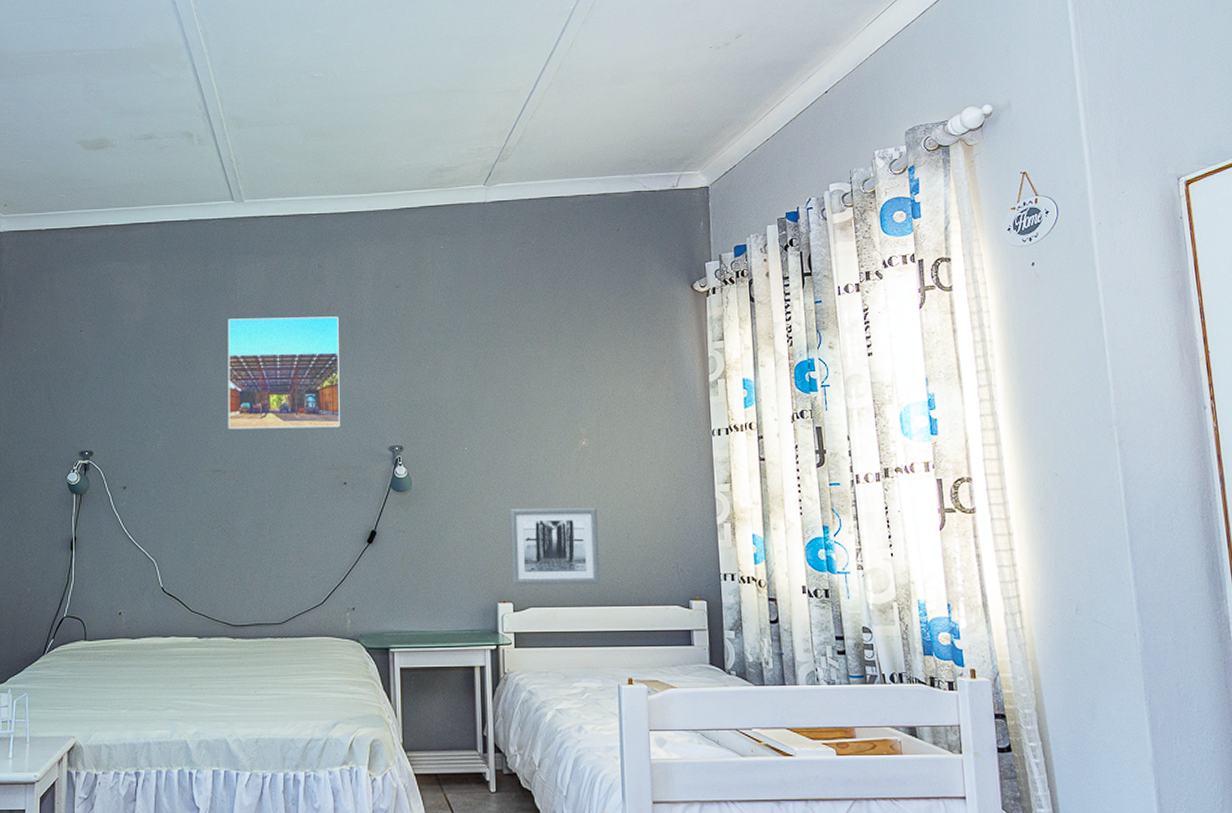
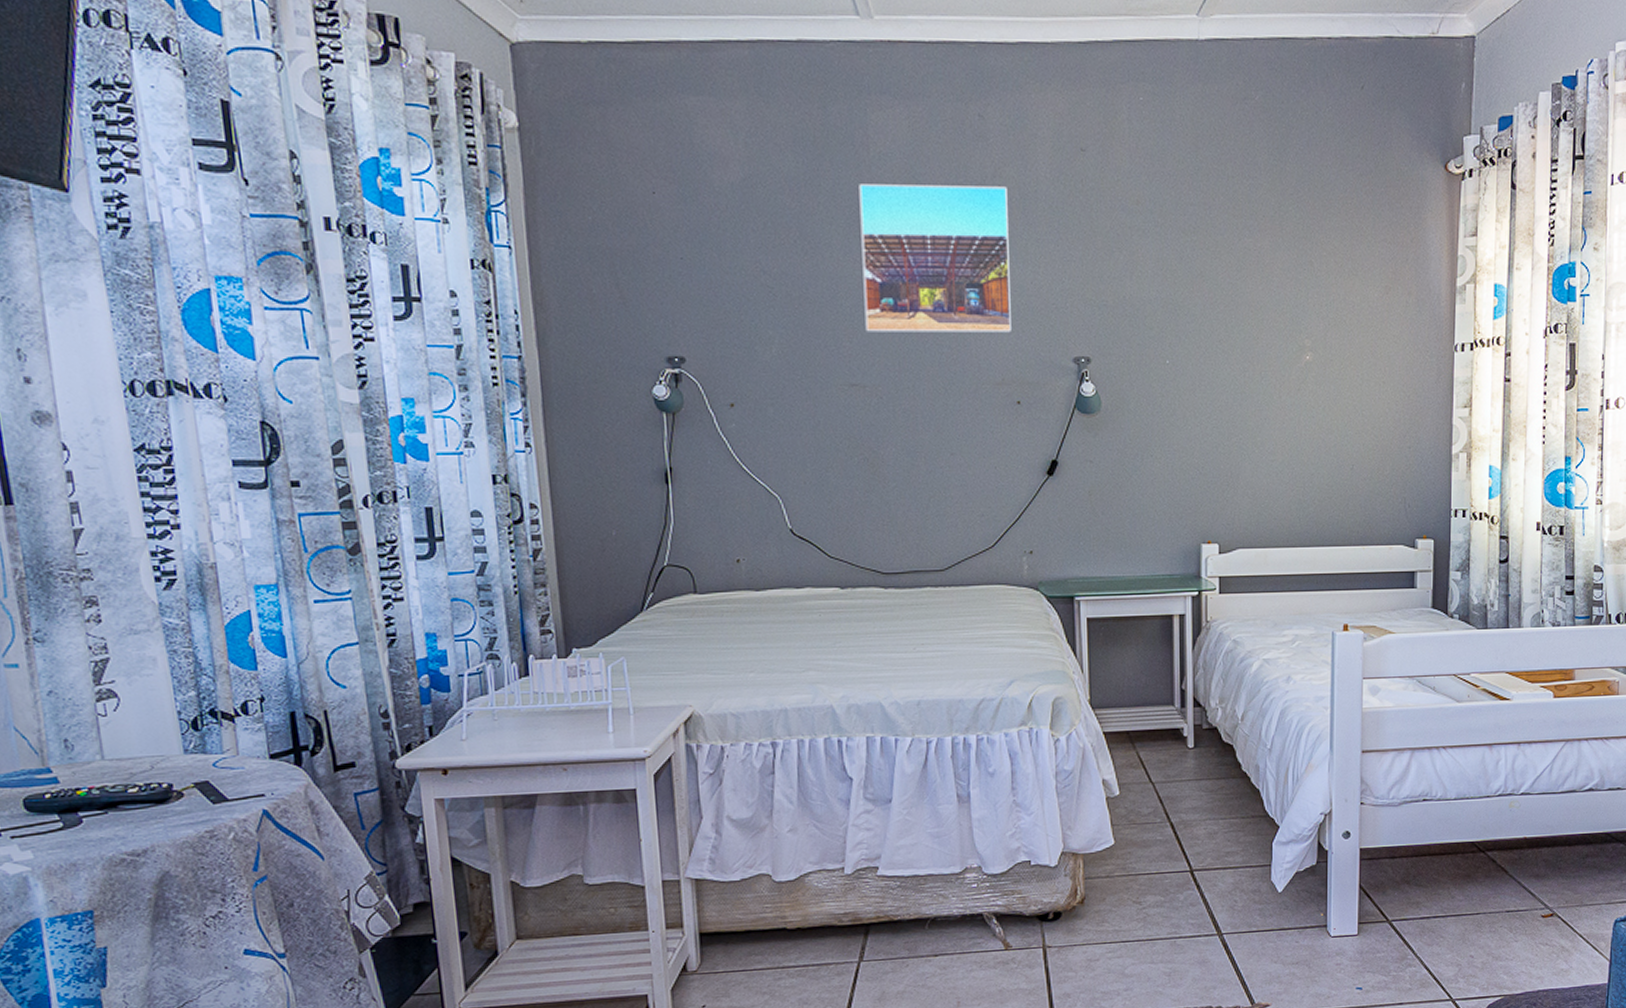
wall art: present [510,507,600,585] -> none [1218,433,1320,524]

